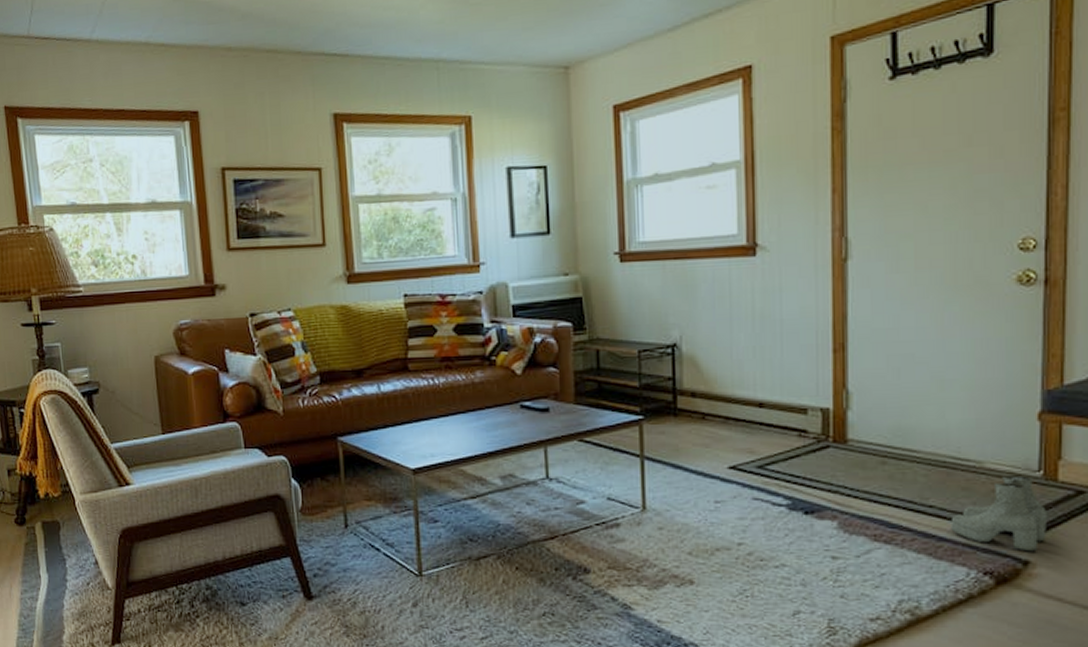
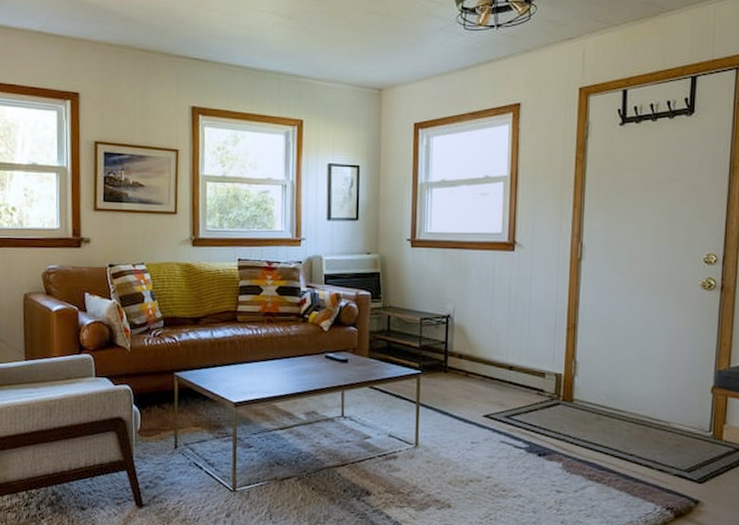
boots: present [950,476,1048,552] -> none [644,434,715,494]

